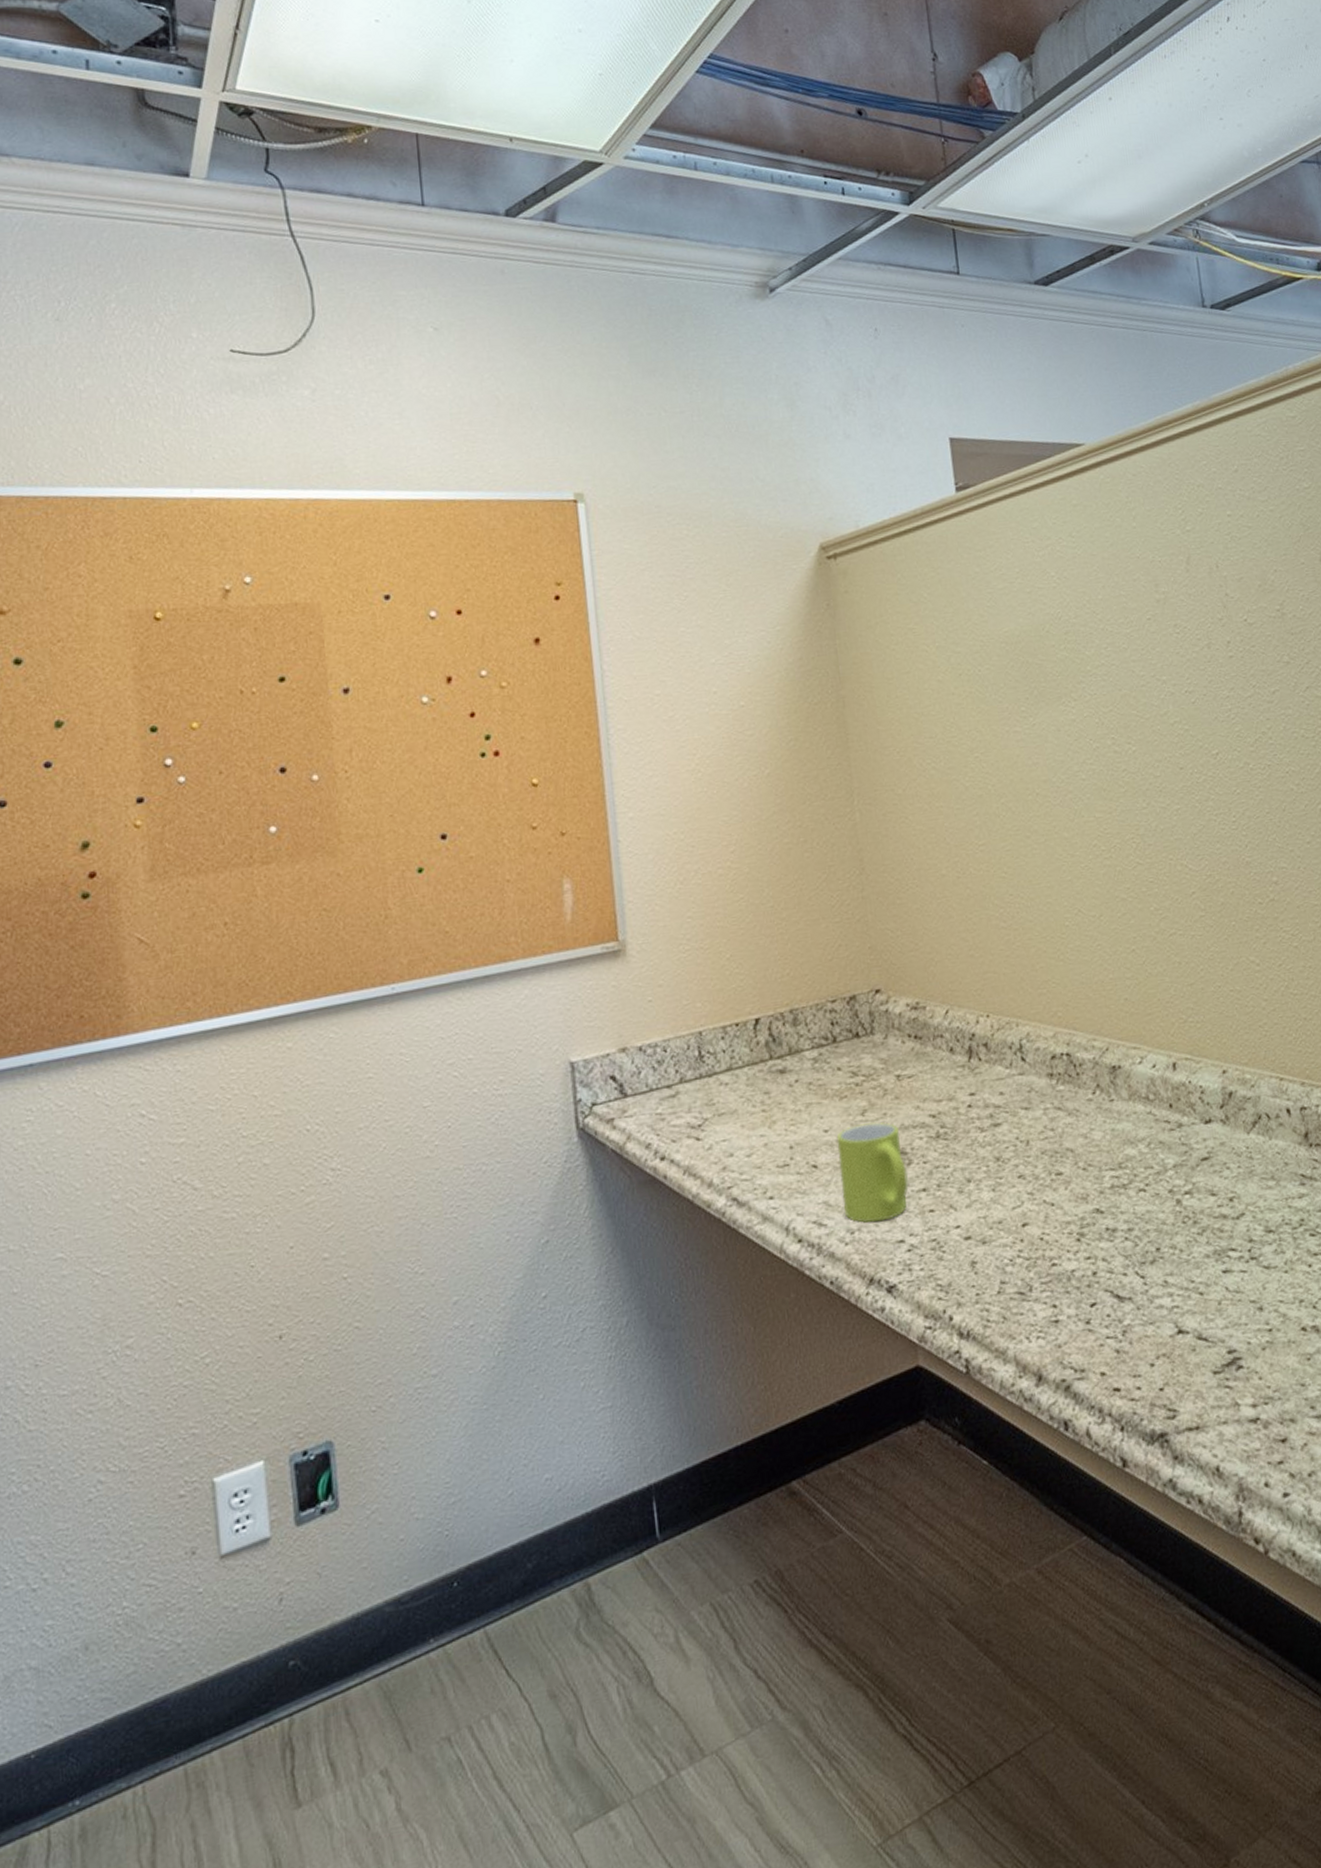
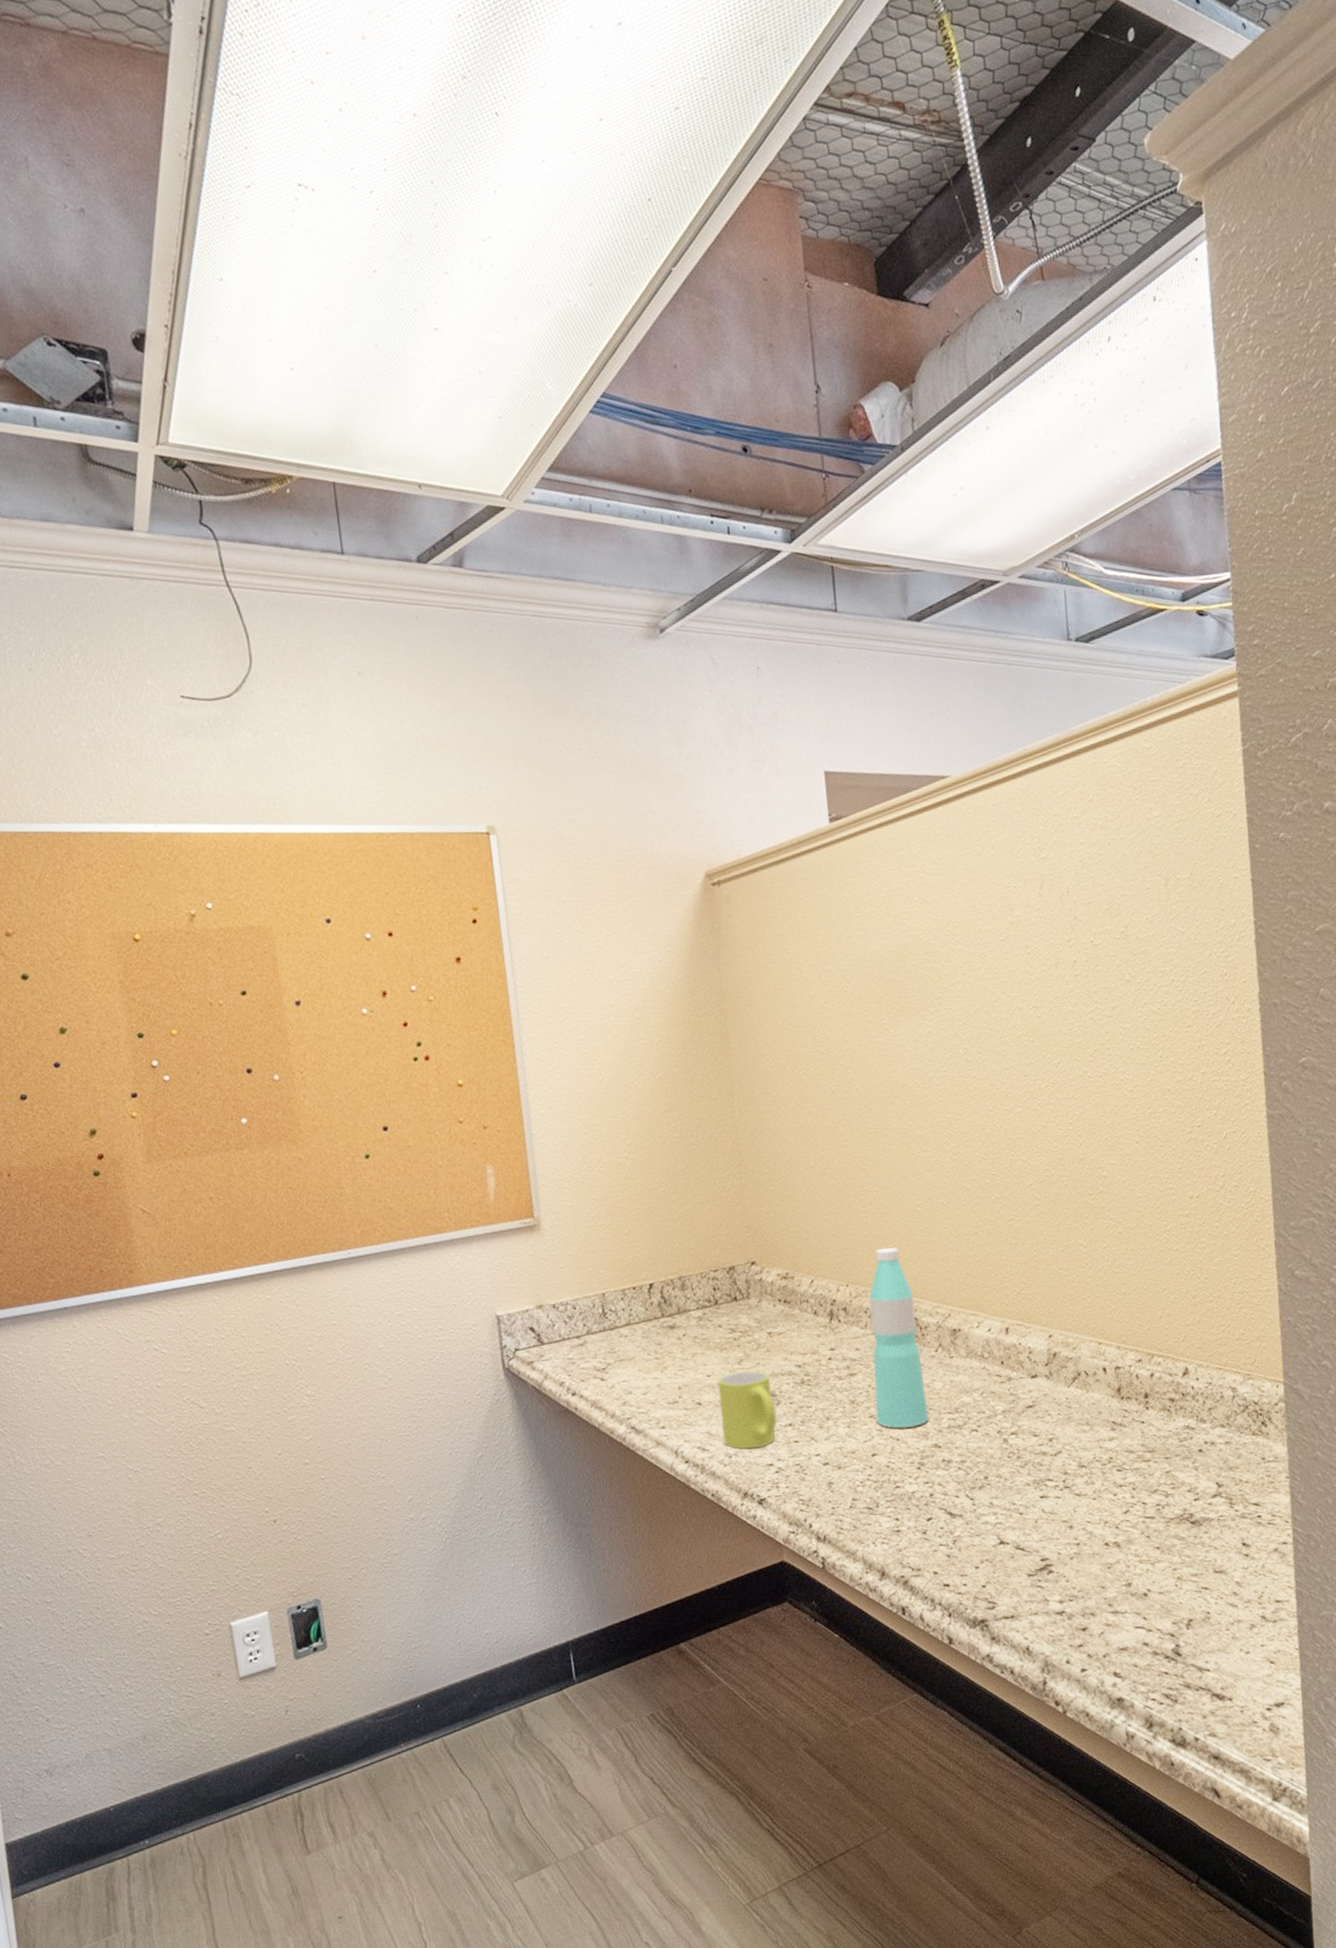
water bottle: none [1012,969,1089,1191] -> present [868,1247,930,1429]

